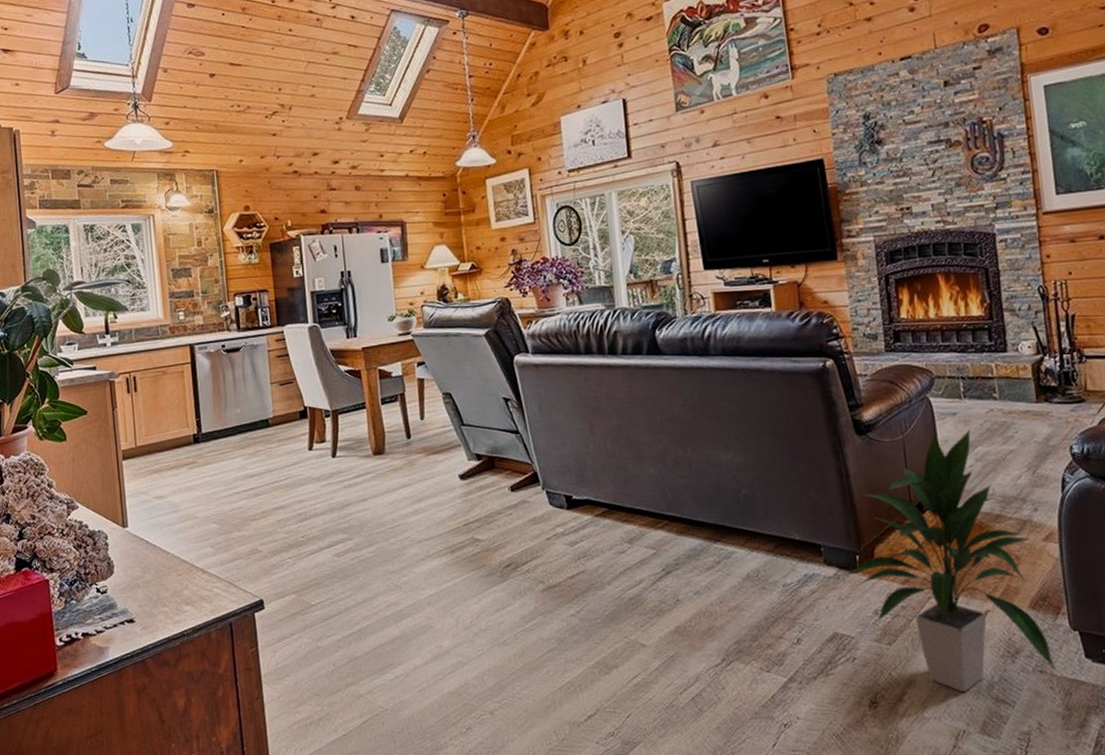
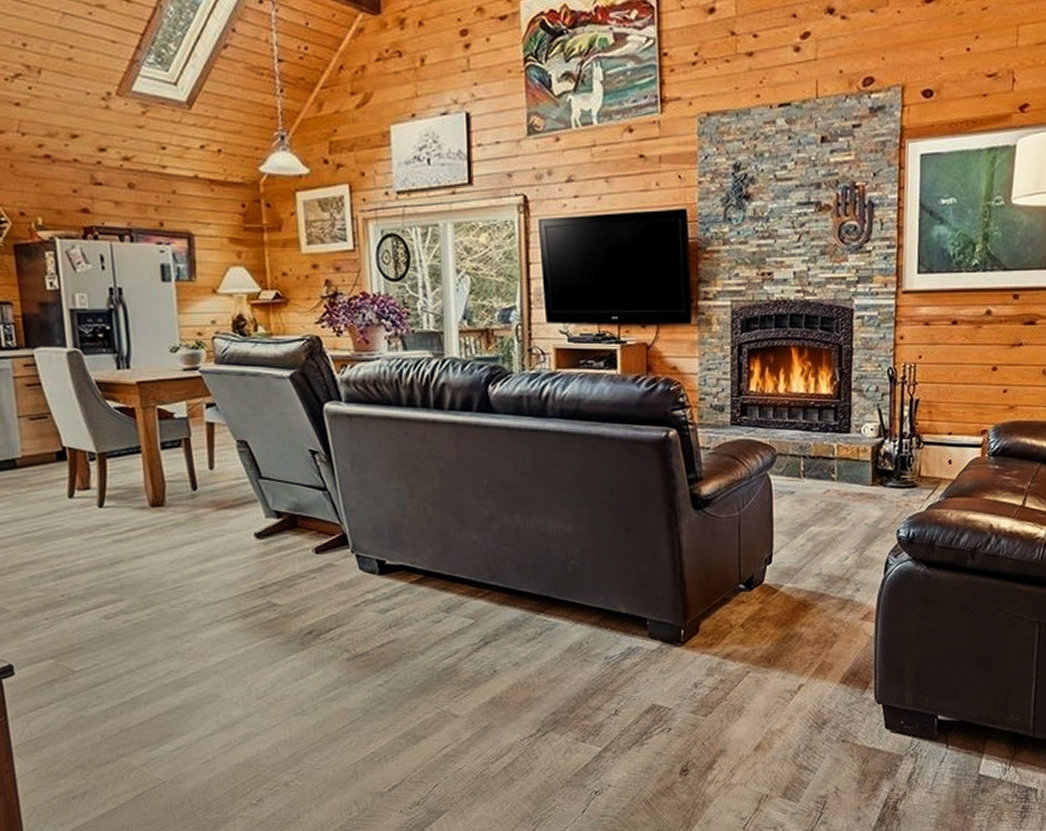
indoor plant: present [846,429,1055,693] -> none [670,509,856,760]

